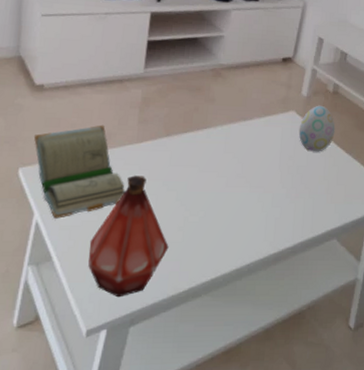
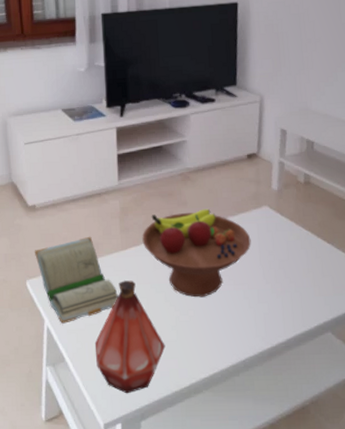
fruit bowl: none [161,107,274,198] -> present [142,208,251,298]
decorative egg: present [298,105,335,152] -> none [274,197,313,245]

